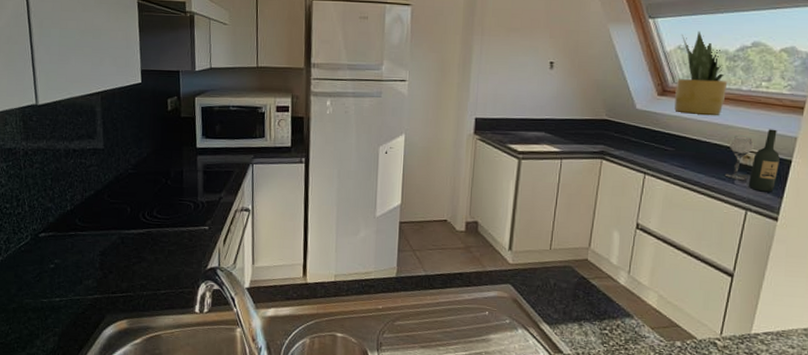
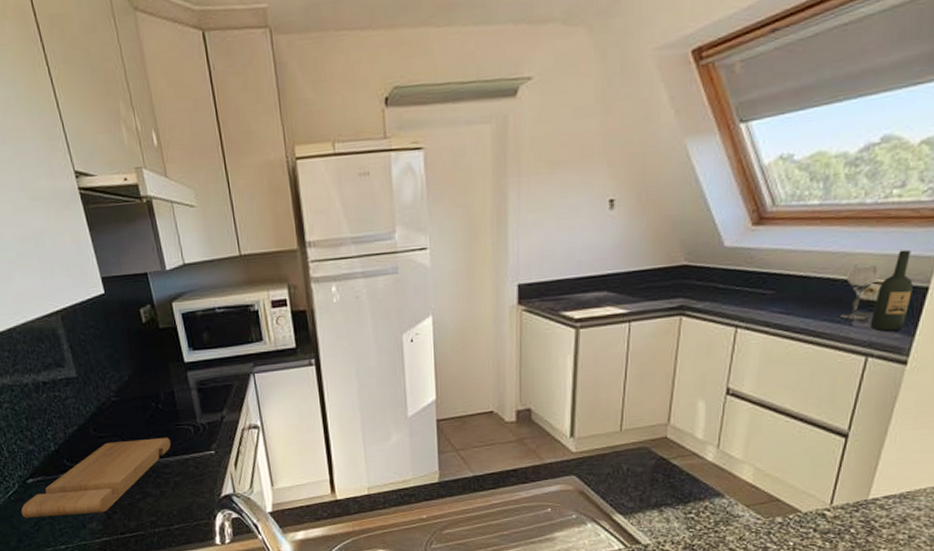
cutting board: none [27,208,172,272] -> present [21,437,171,519]
planter: present [674,31,728,115] -> none [775,130,847,244]

